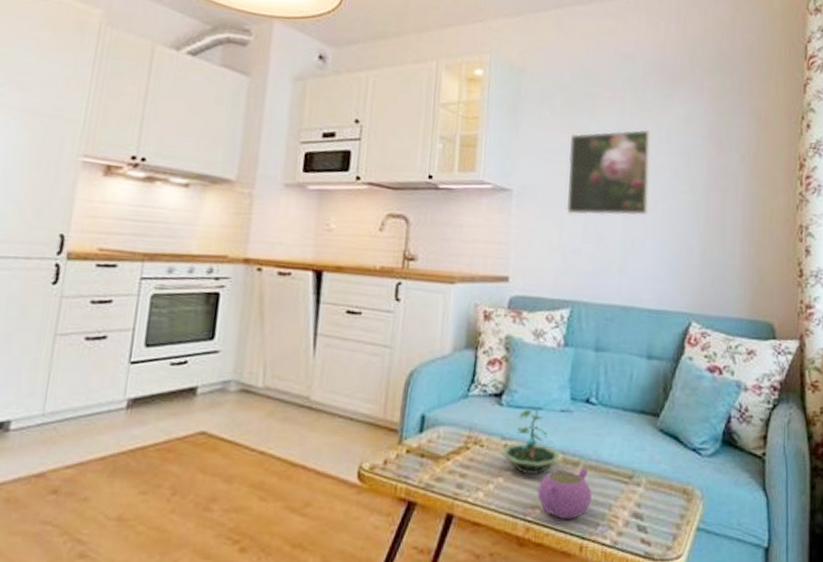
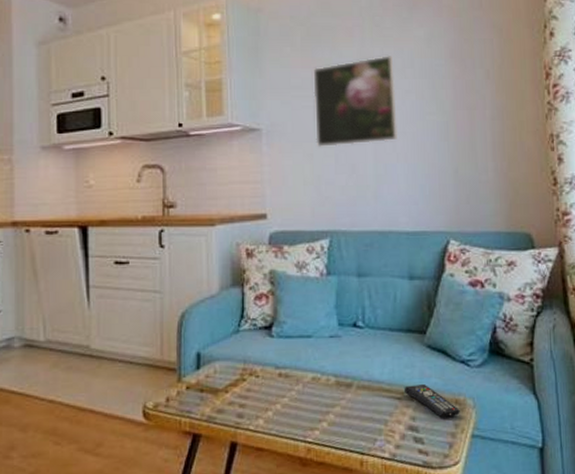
terrarium: present [501,407,560,474] -> none [276,336,333,399]
teapot: present [537,467,592,519] -> none [315,388,367,438]
remote control: none [632,469,687,508] -> present [405,383,460,418]

